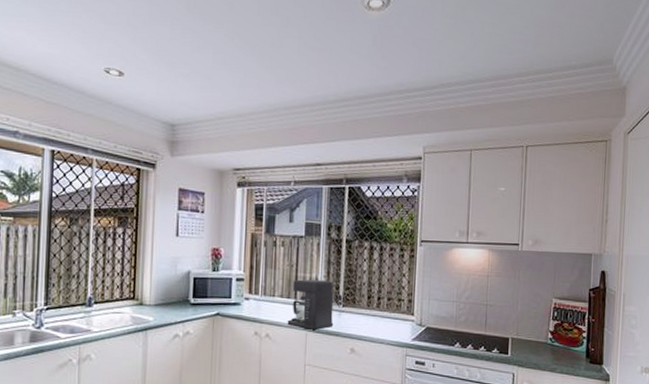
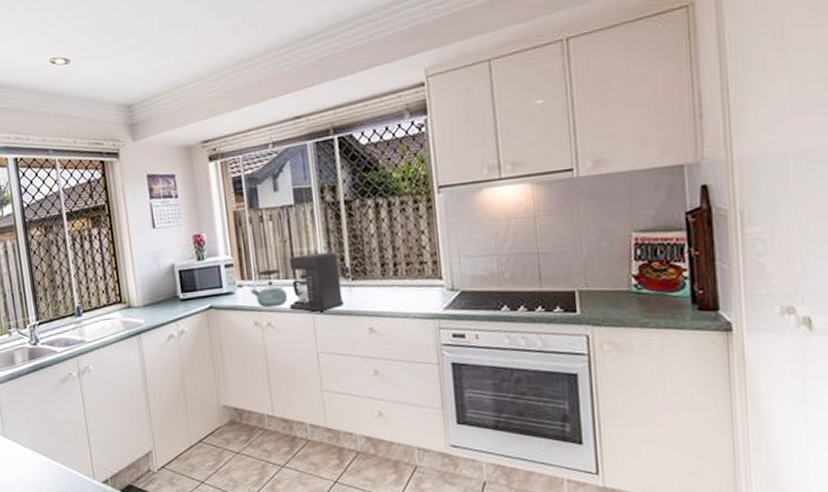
kettle: none [255,287,288,321] -> present [250,269,288,308]

